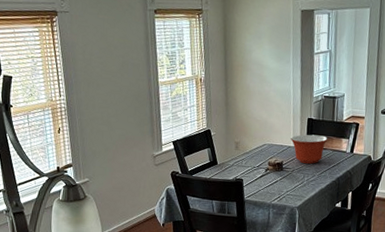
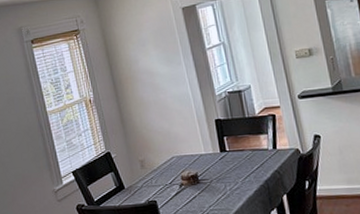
mixing bowl: present [290,134,328,164] -> none [200,135,243,171]

